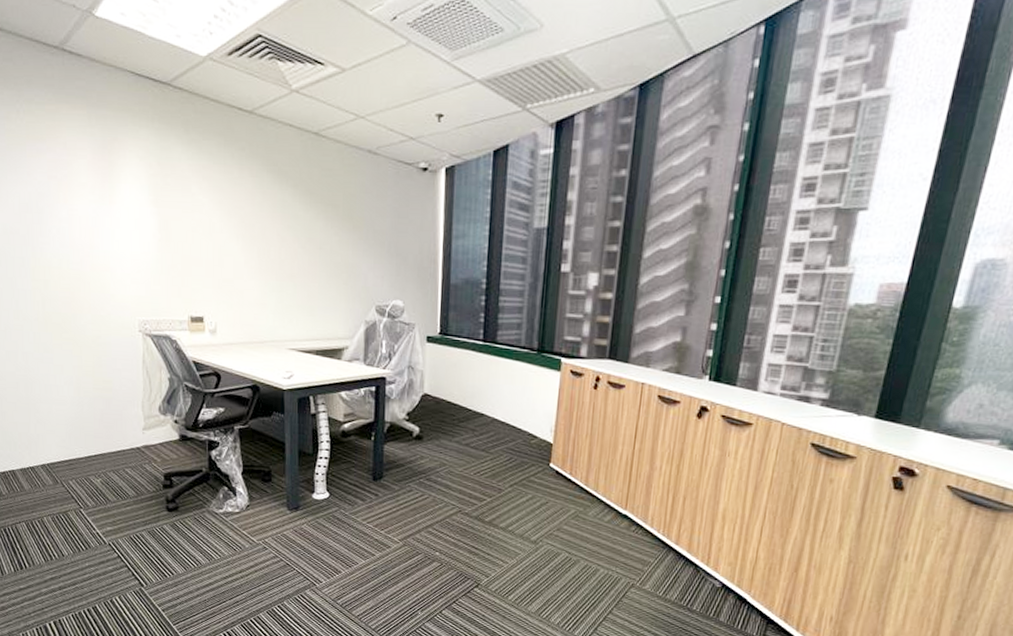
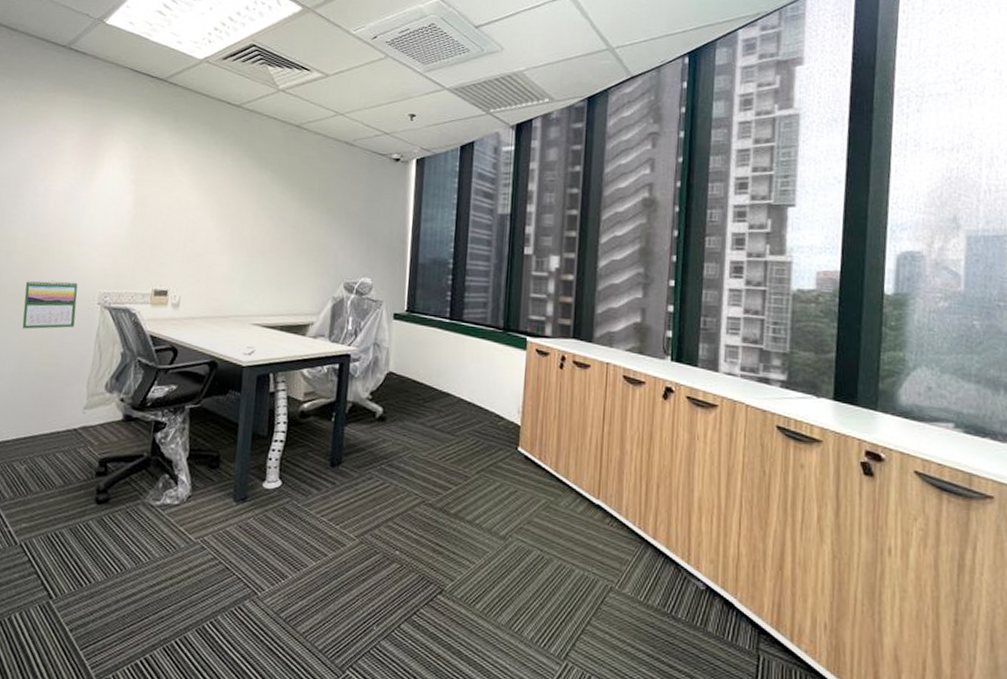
calendar: none [68,309,120,357] -> present [22,280,78,329]

